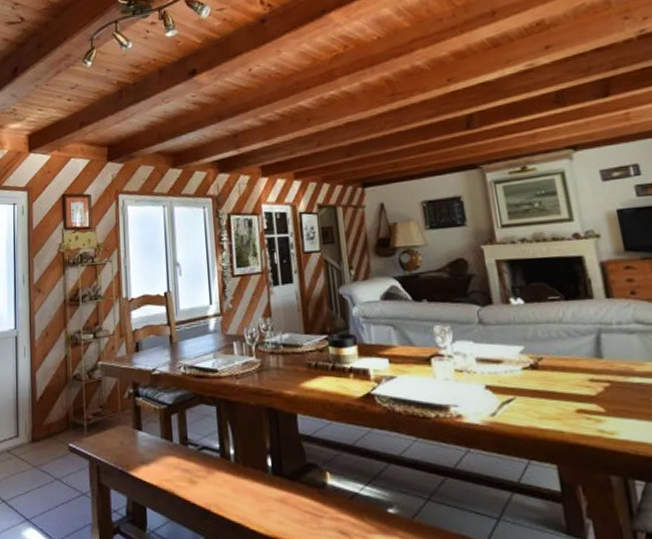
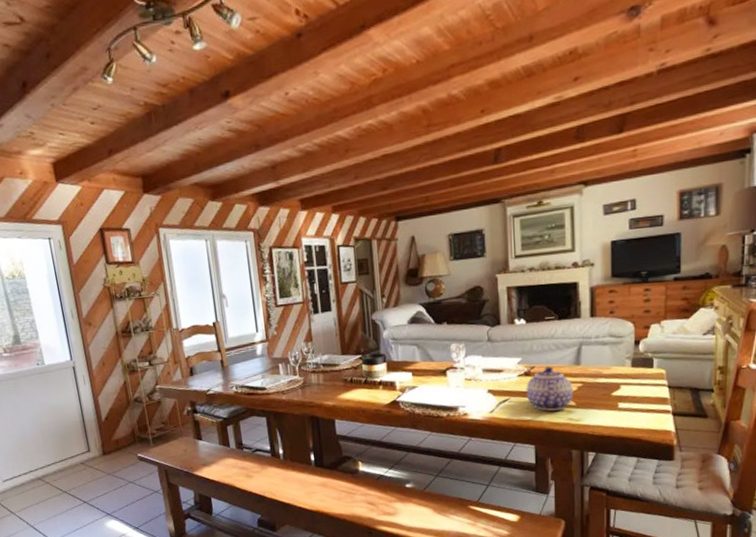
teapot: none [534,358,600,418] -> present [526,366,573,411]

